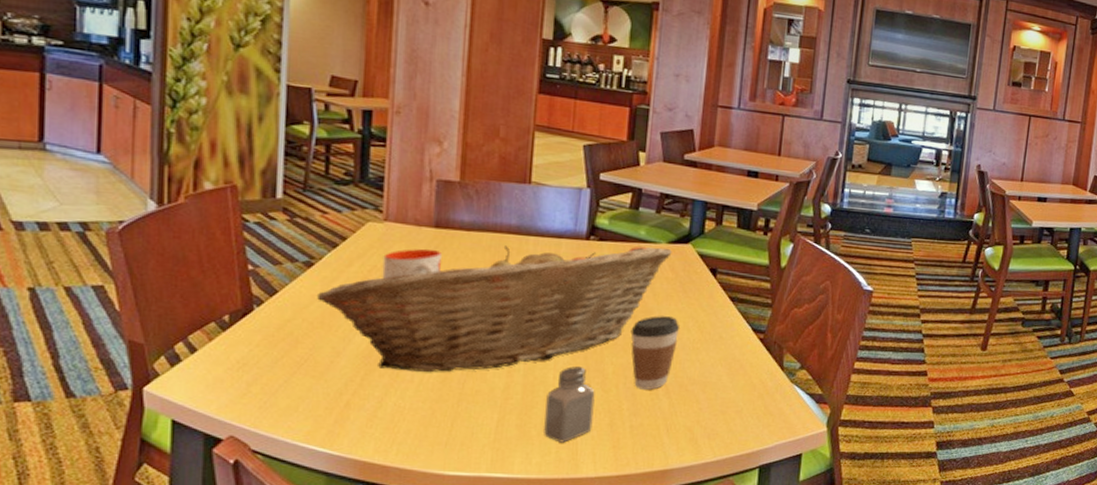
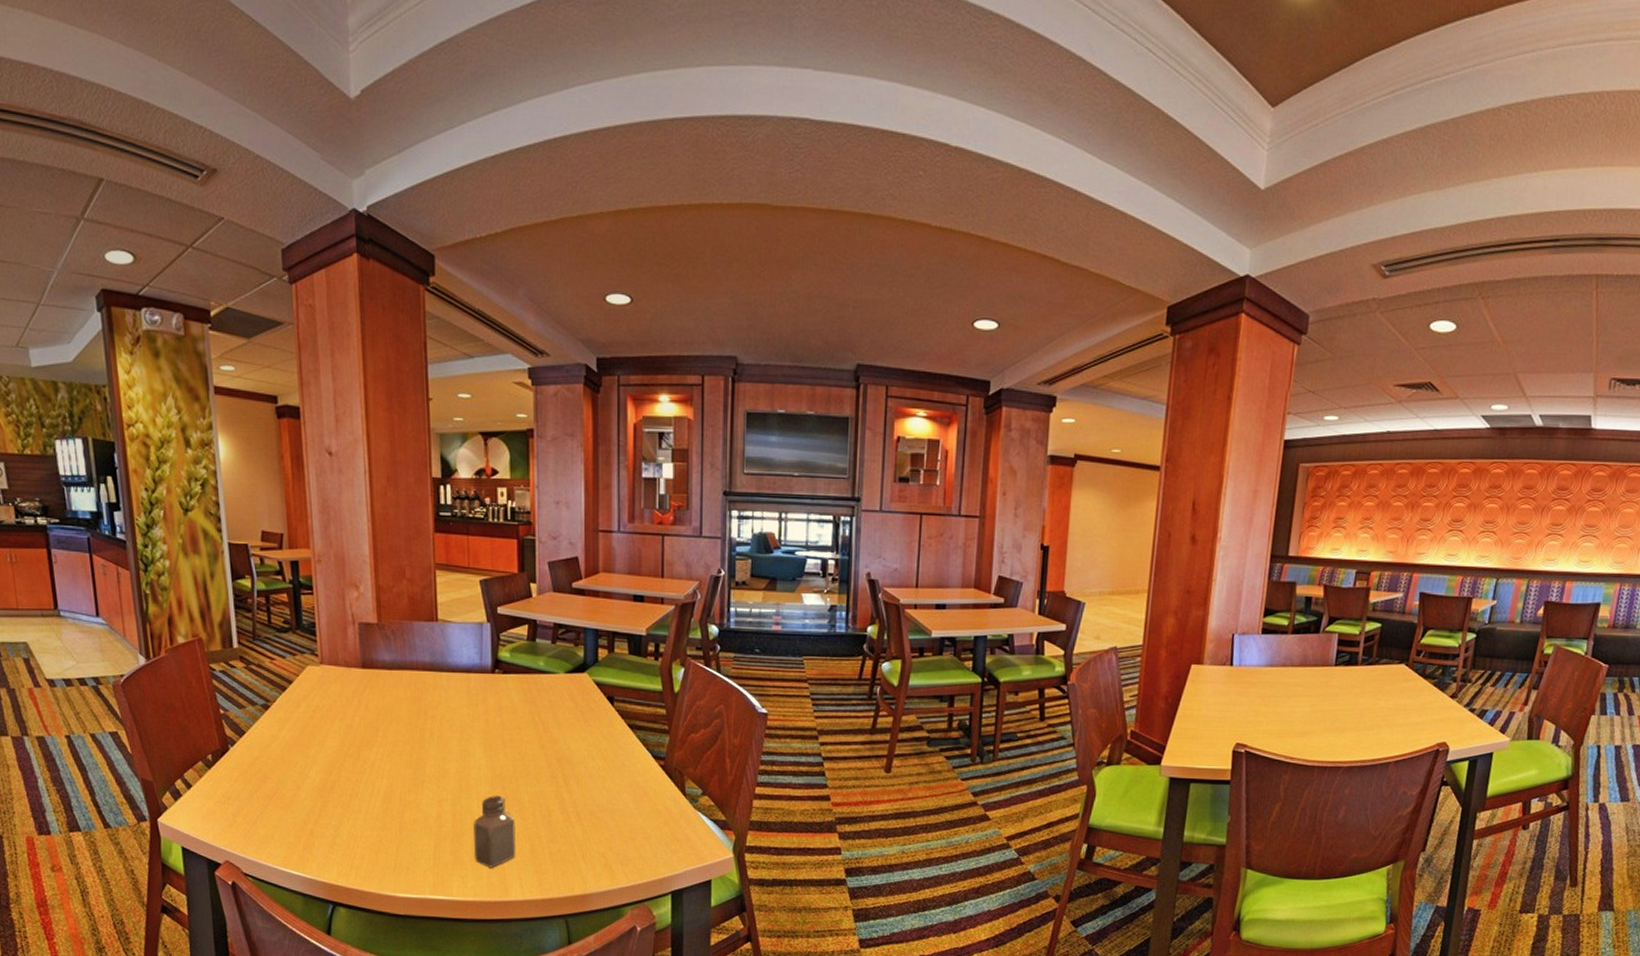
fruit basket: present [317,245,672,373] -> none [276,677,570,804]
mug: present [382,248,441,279] -> none [323,688,371,718]
coffee cup: present [630,316,680,390] -> none [540,745,585,817]

